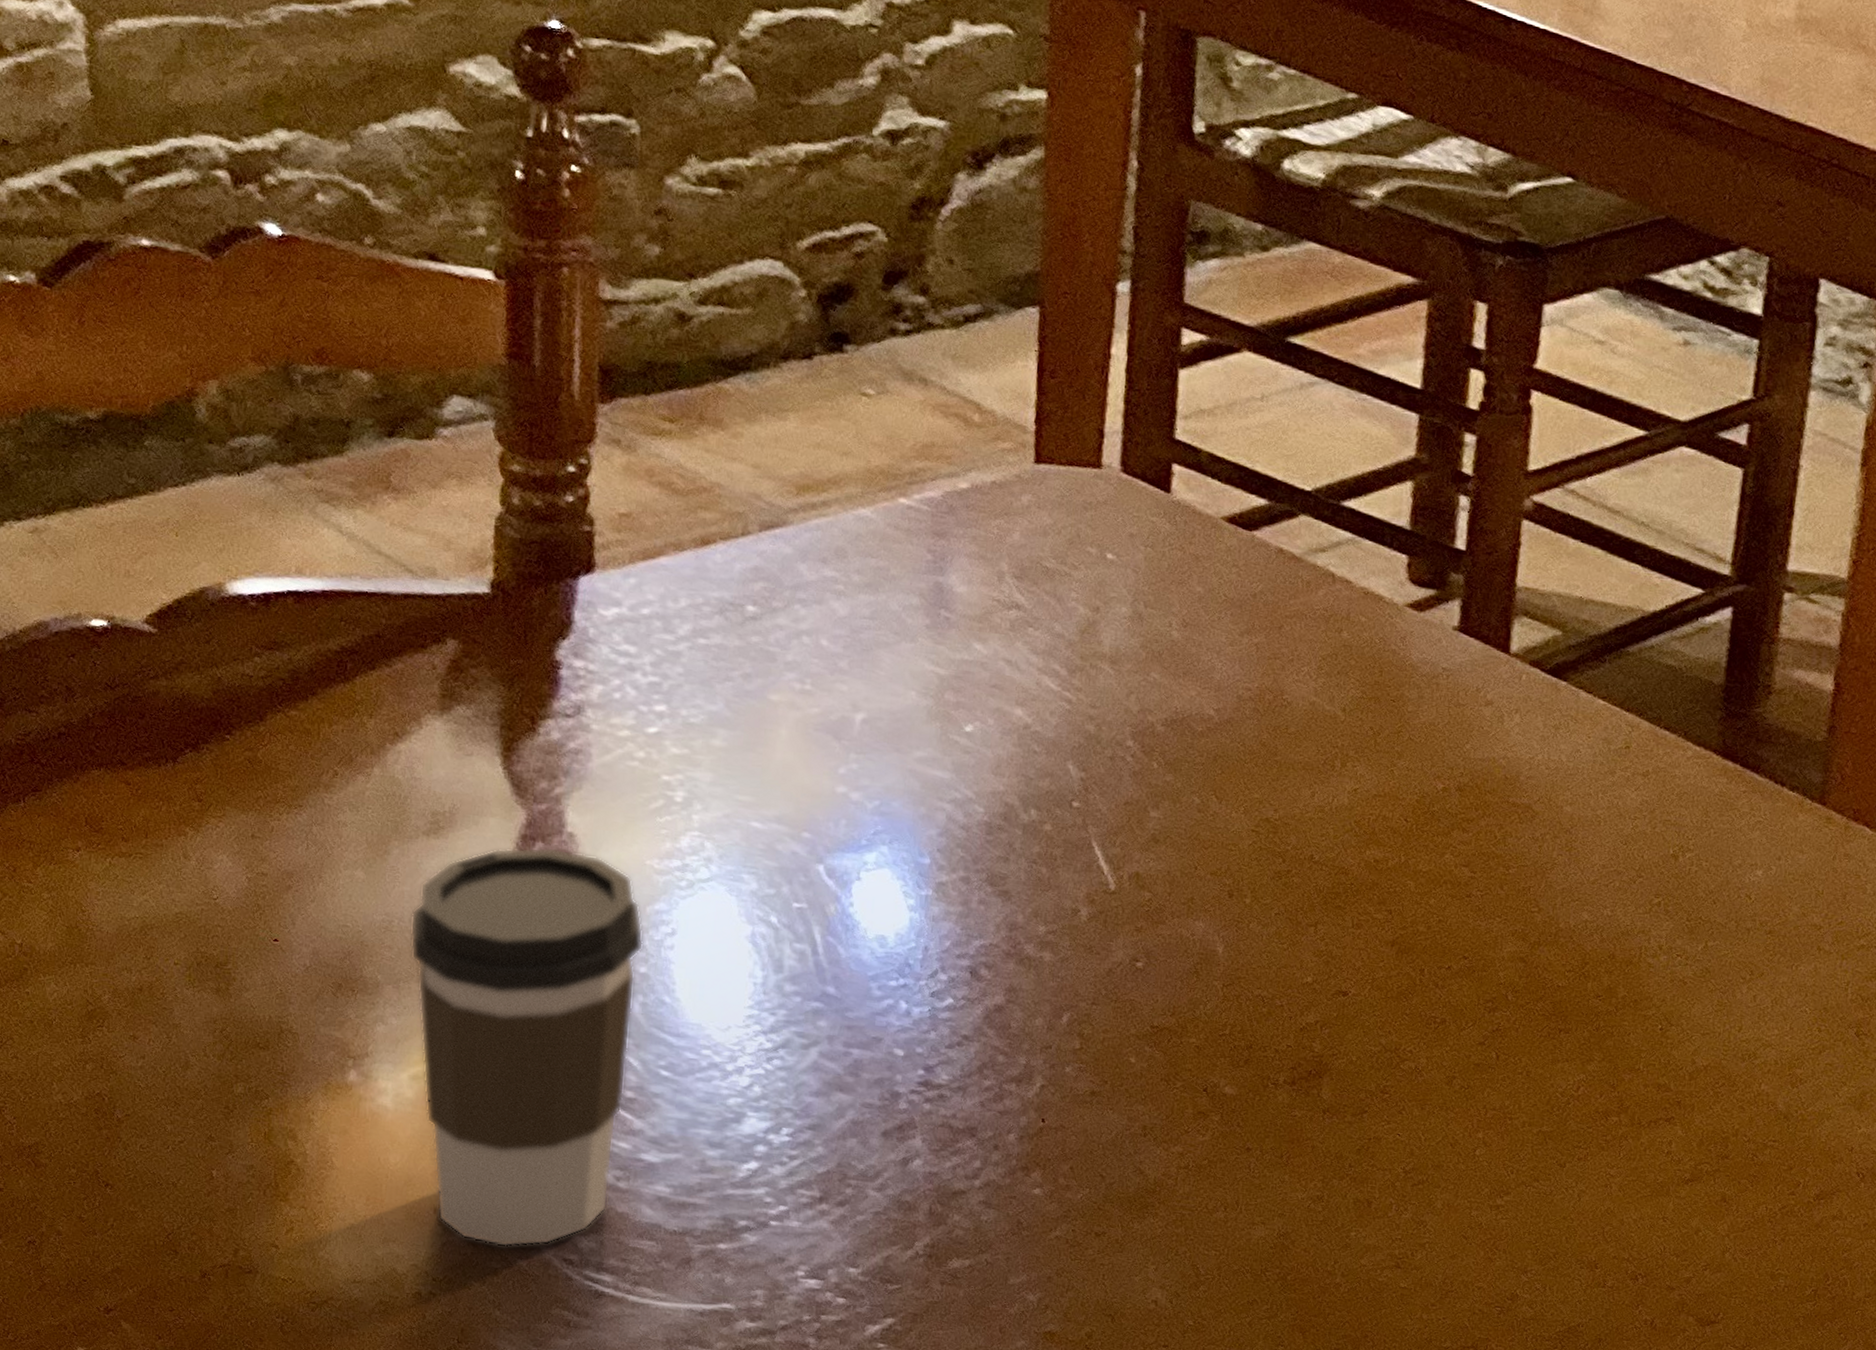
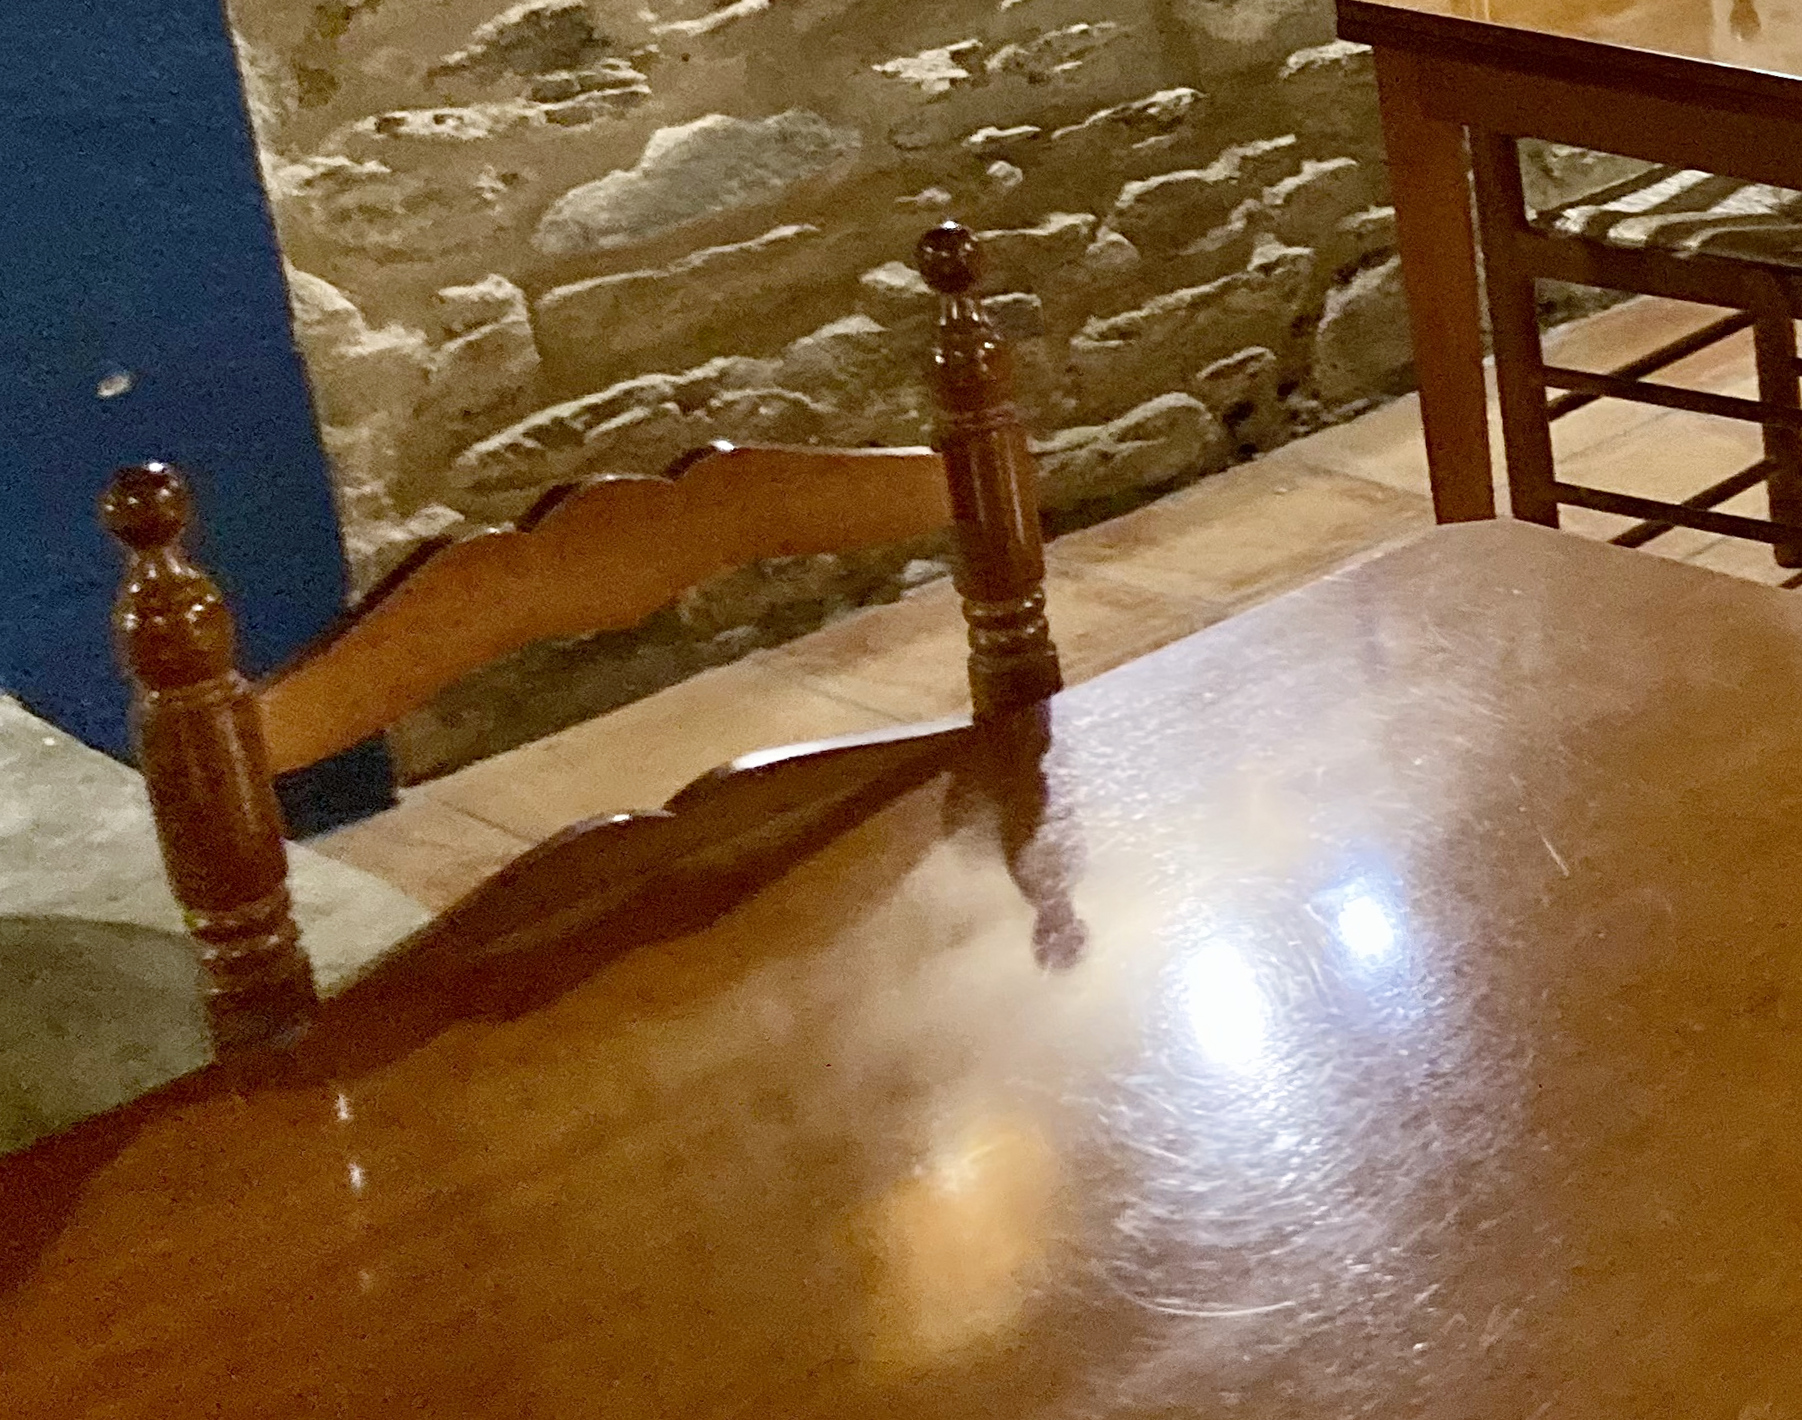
coffee cup: present [410,846,644,1248] -> none [948,935,1167,1294]

